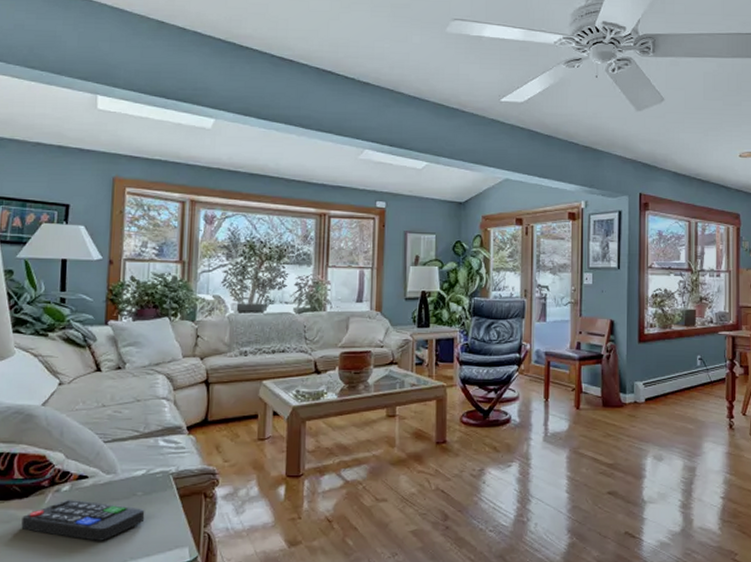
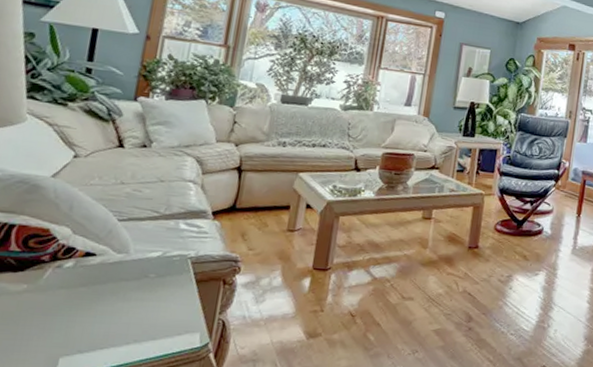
remote control: present [21,500,145,541] -> none [12,277,156,322]

